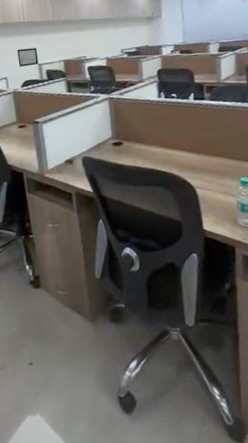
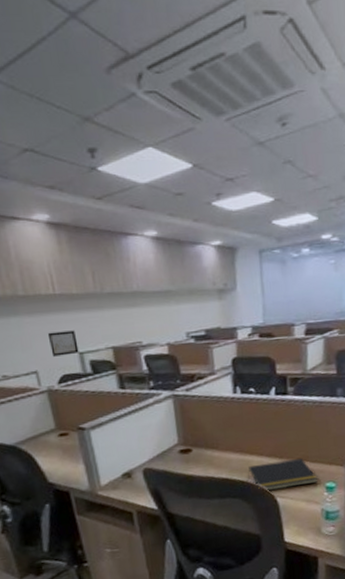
notepad: none [170,155,233,183] -> present [248,458,318,492]

